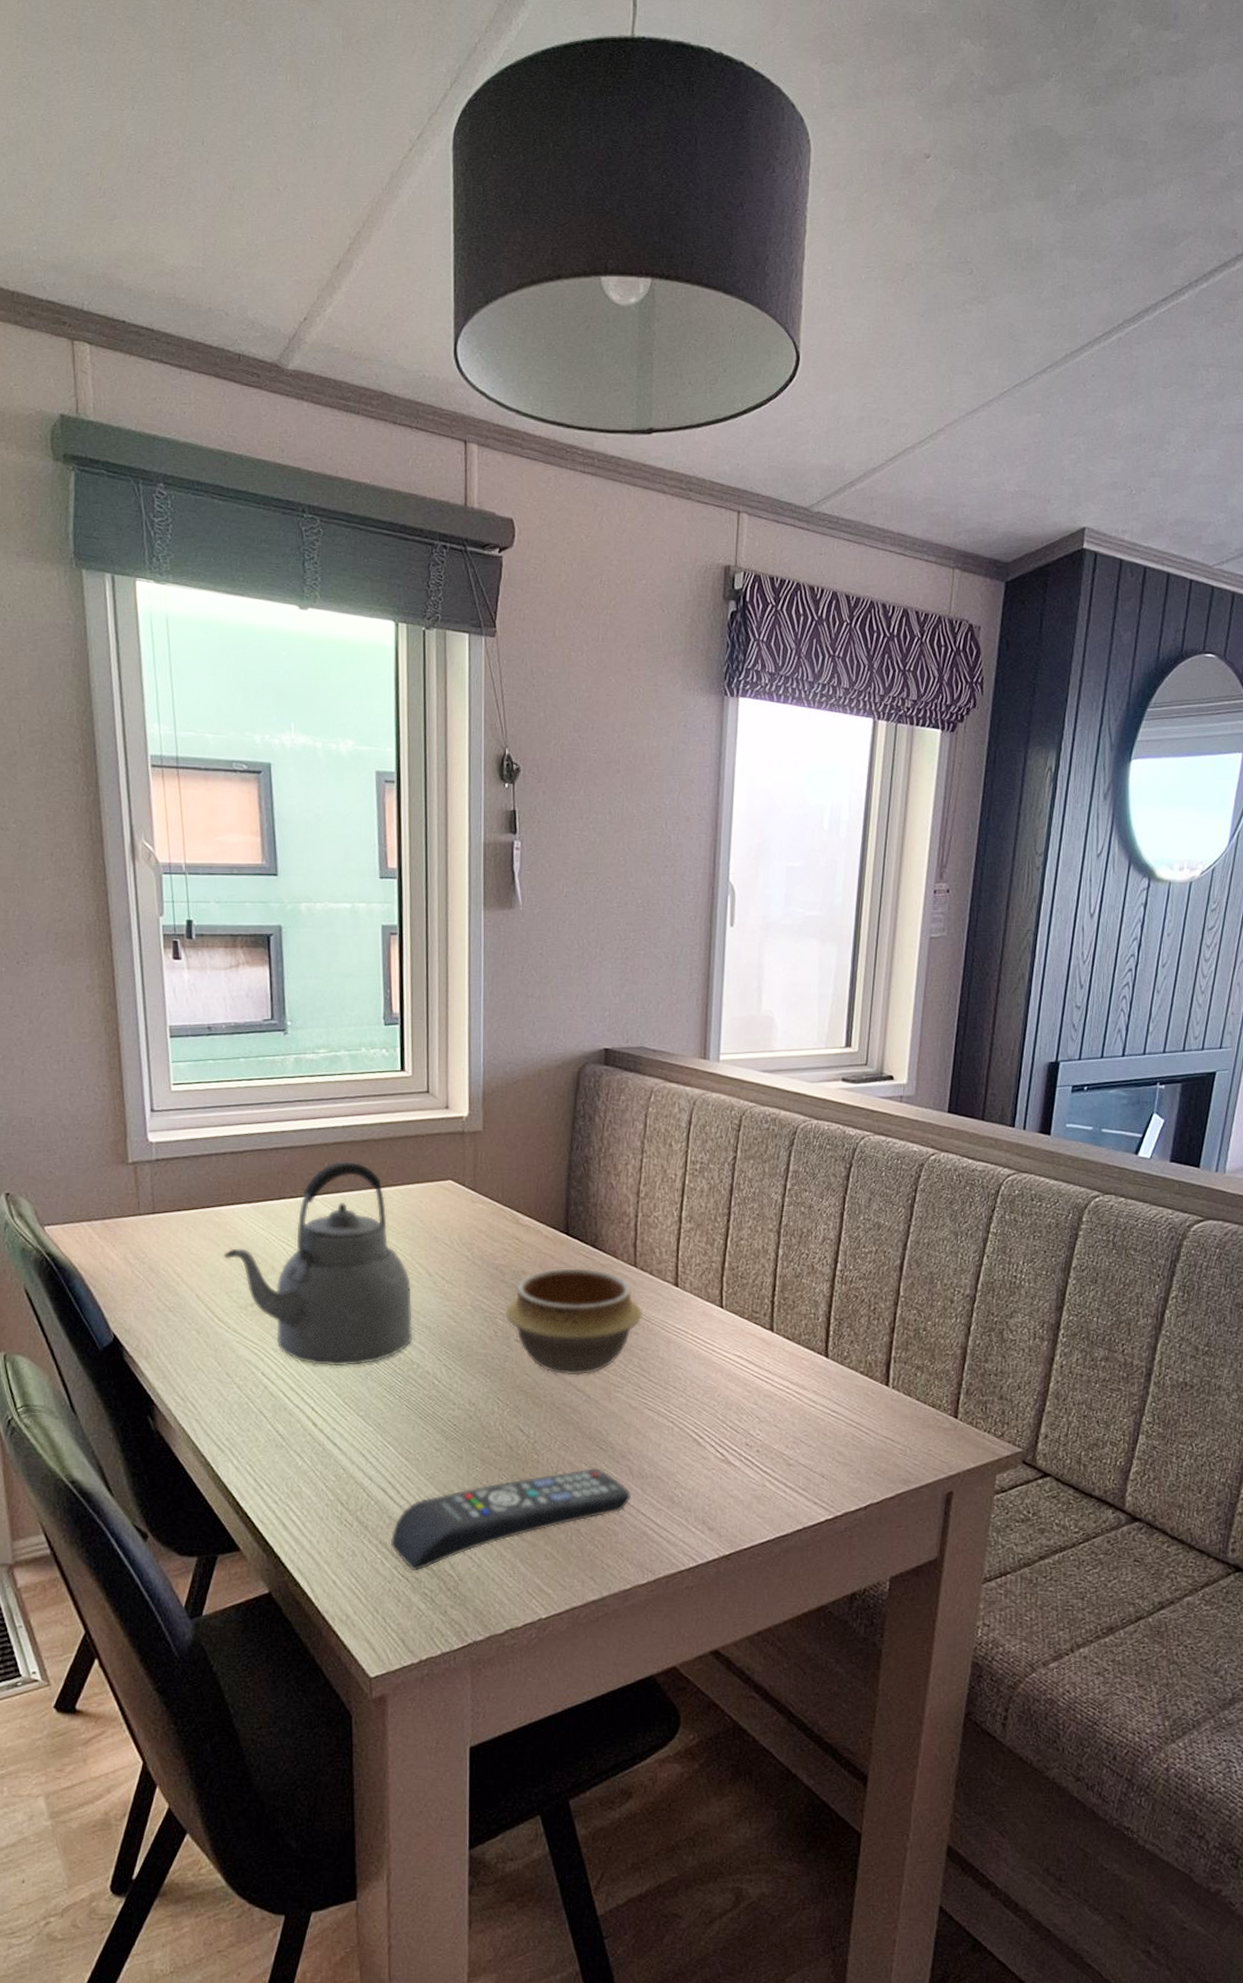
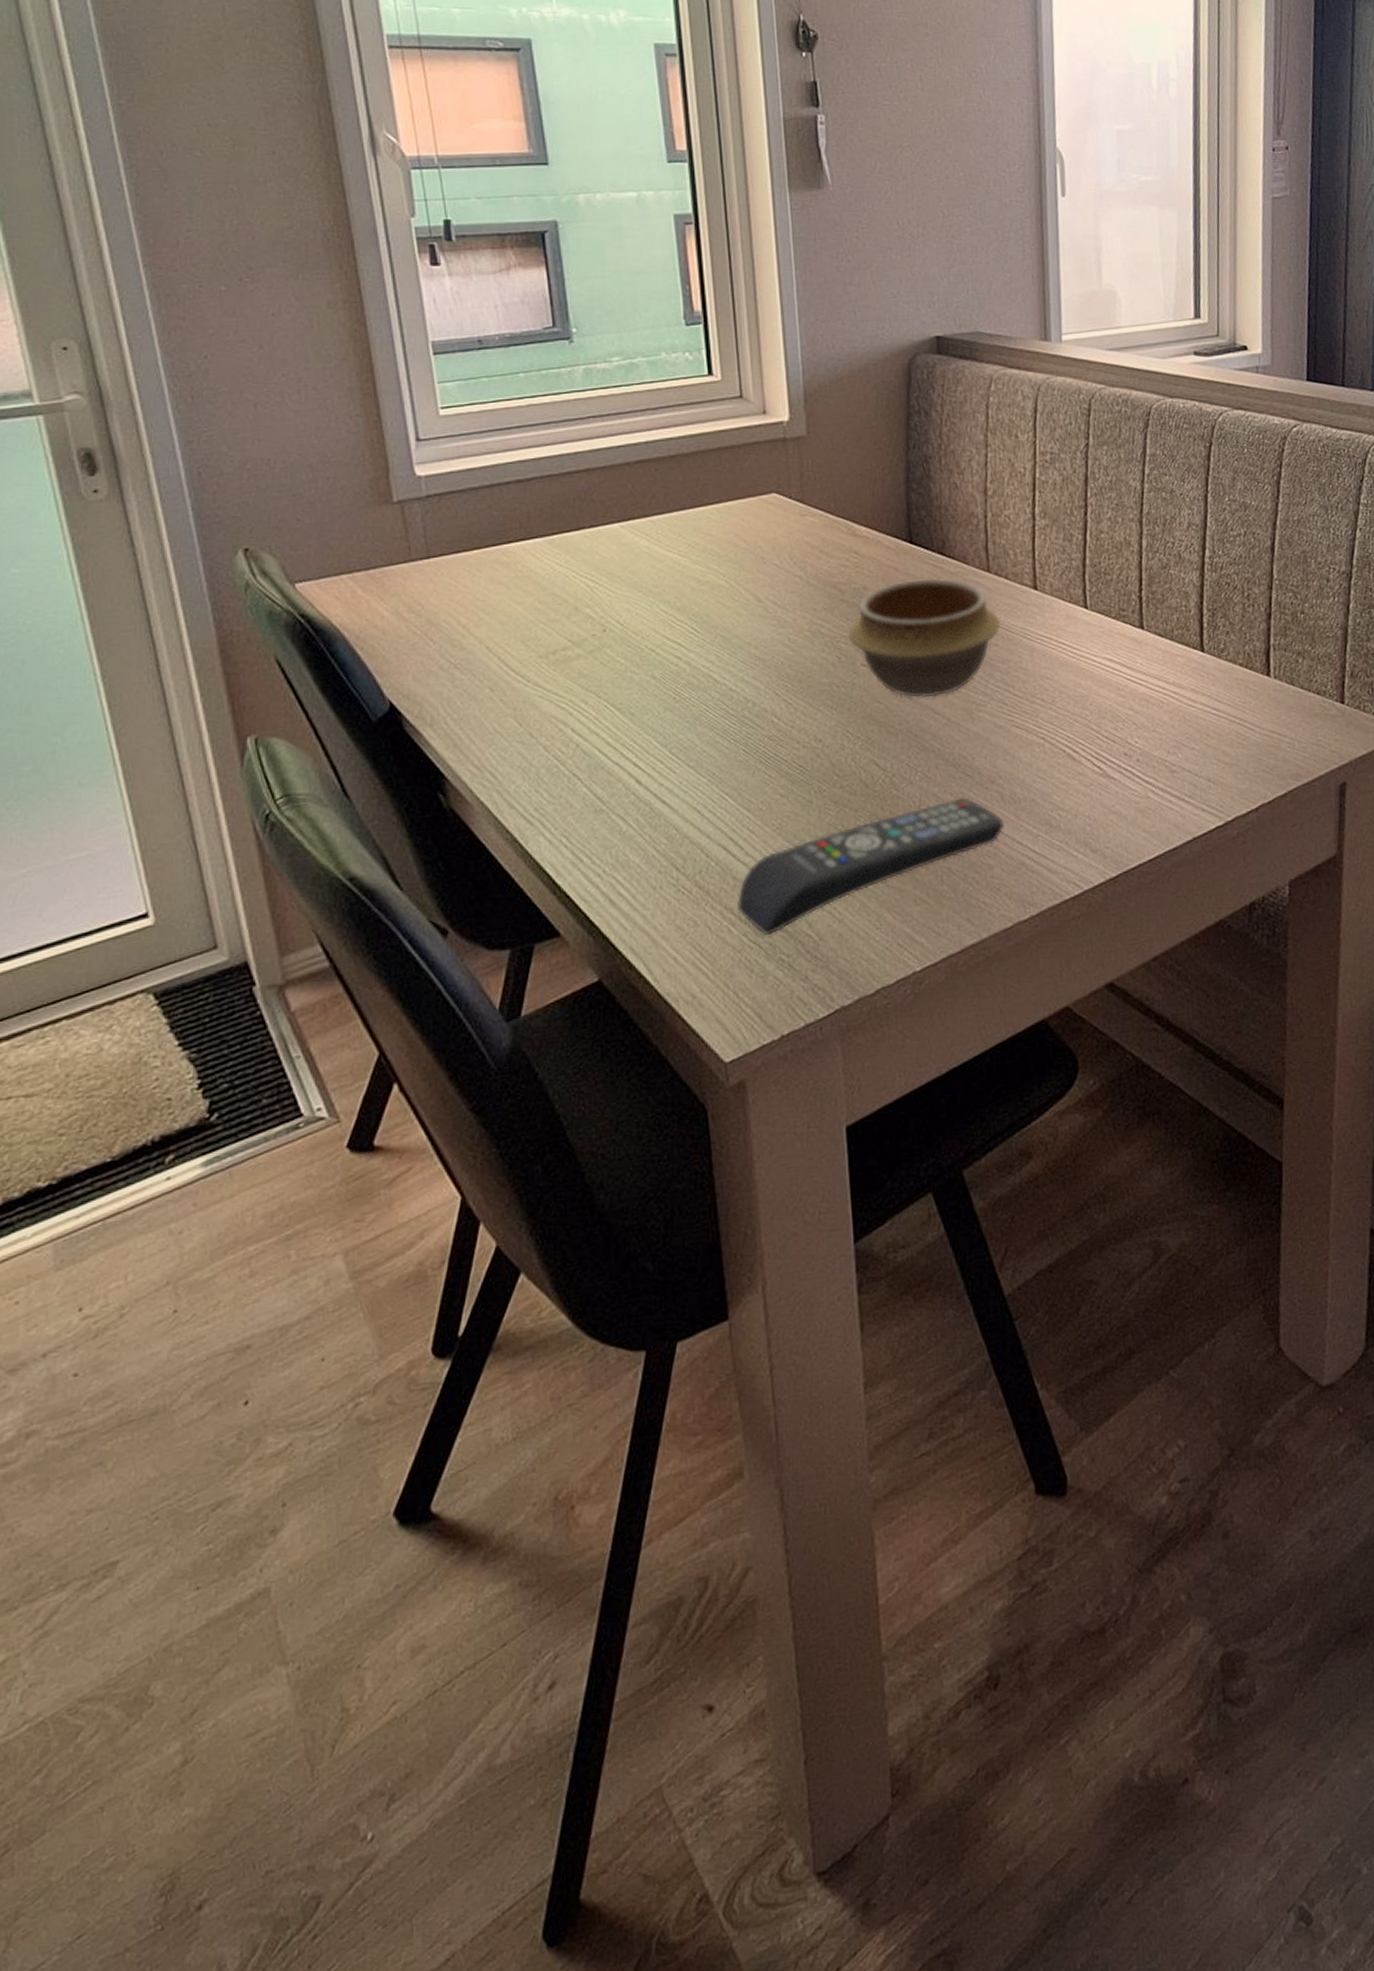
kettle: present [223,1160,413,1367] -> none [516,480,744,715]

